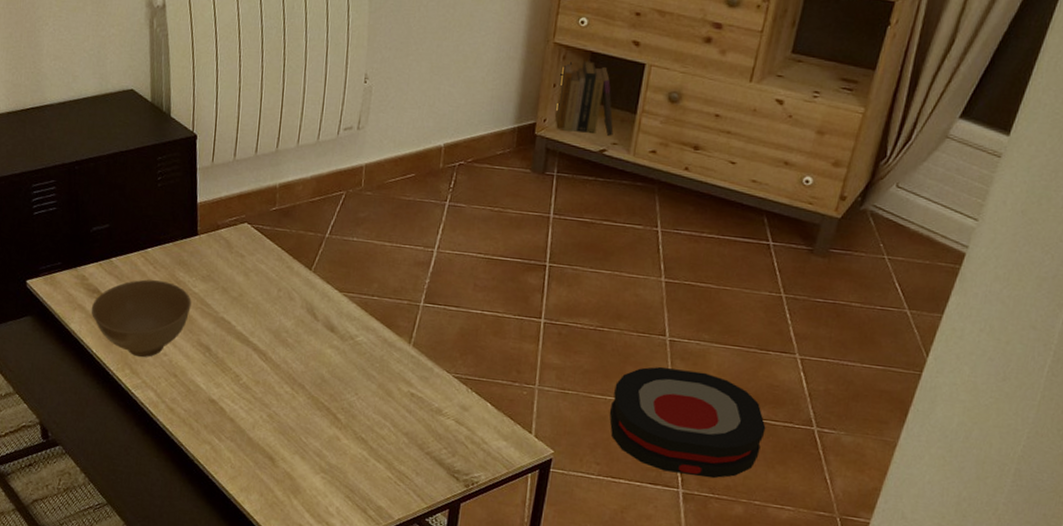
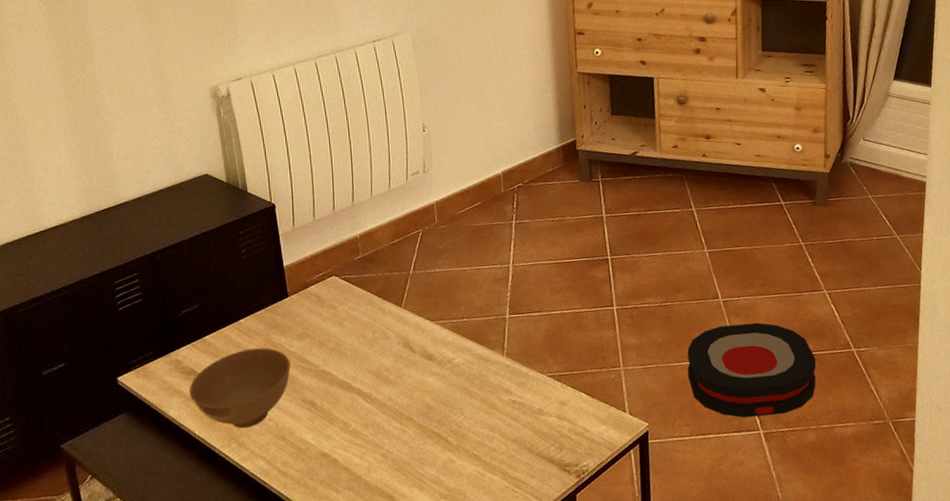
books: present [554,60,614,136] -> none [587,82,640,143]

